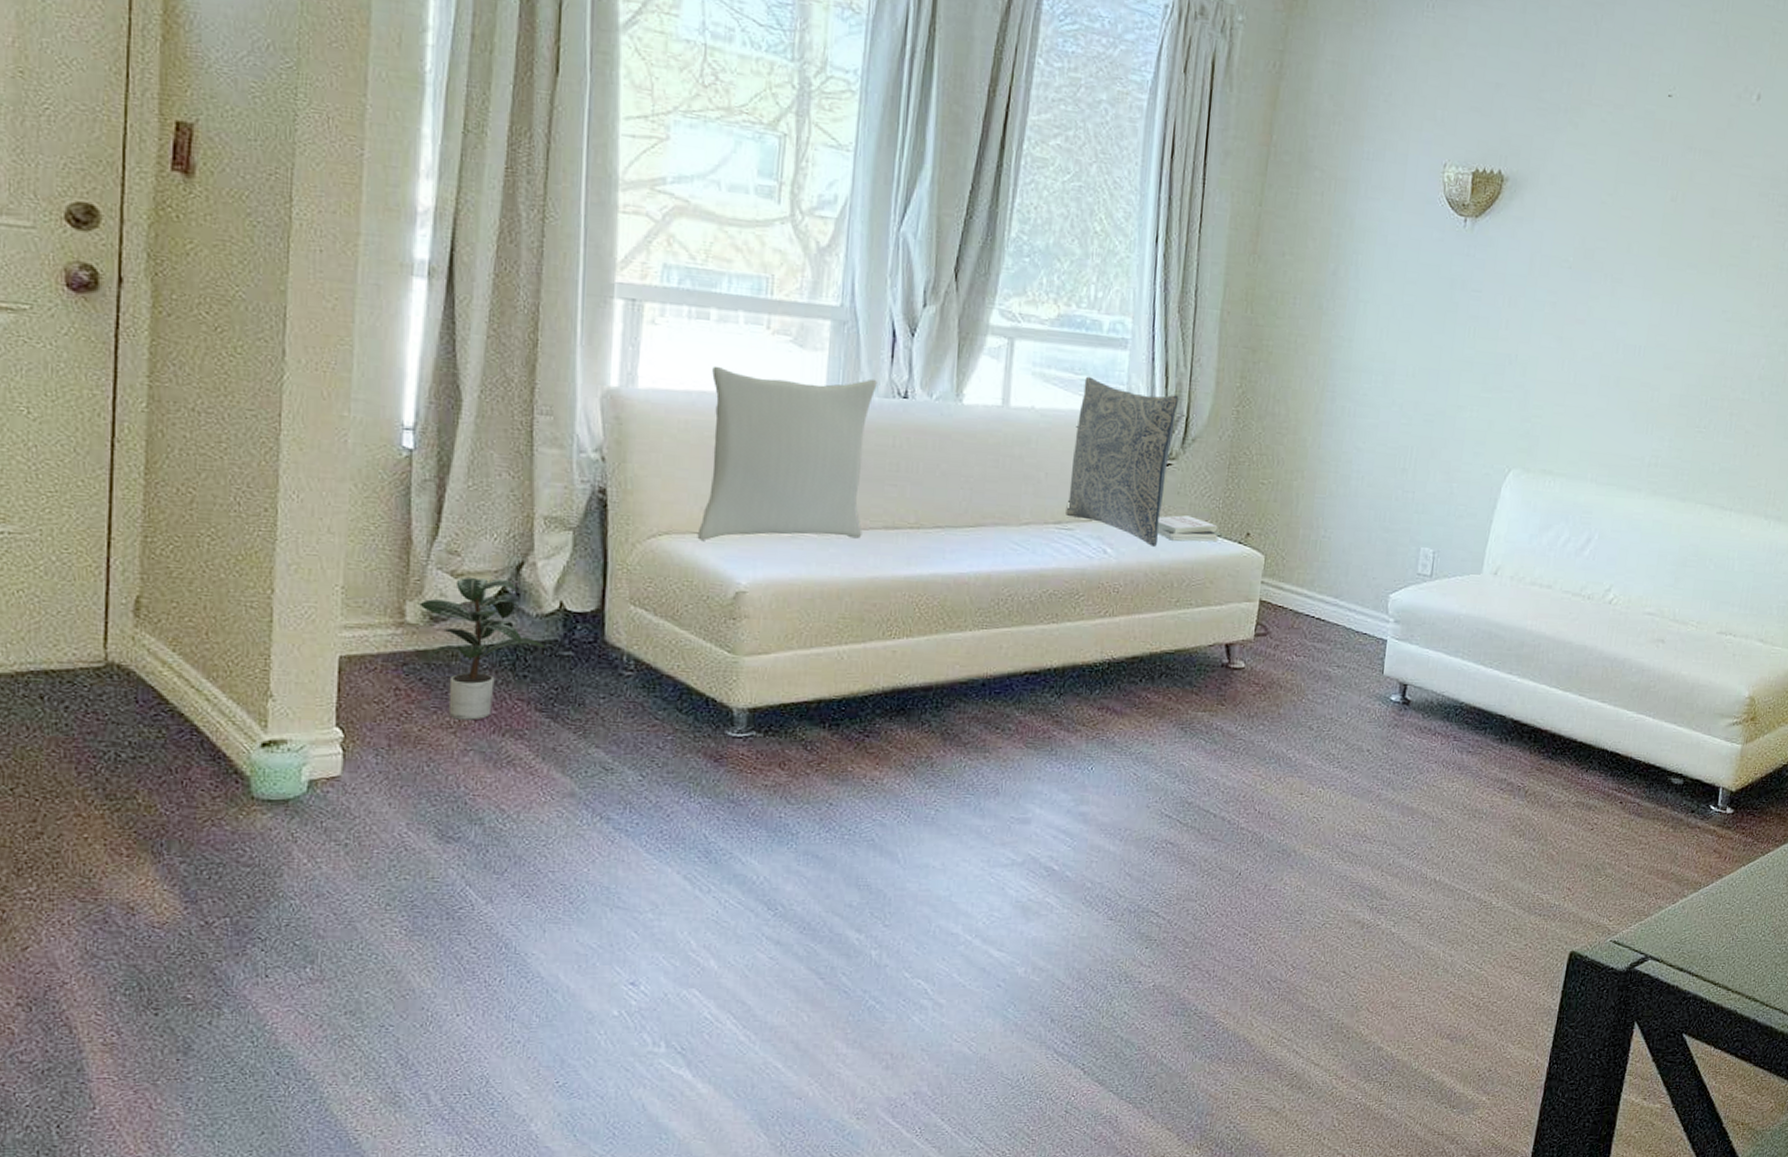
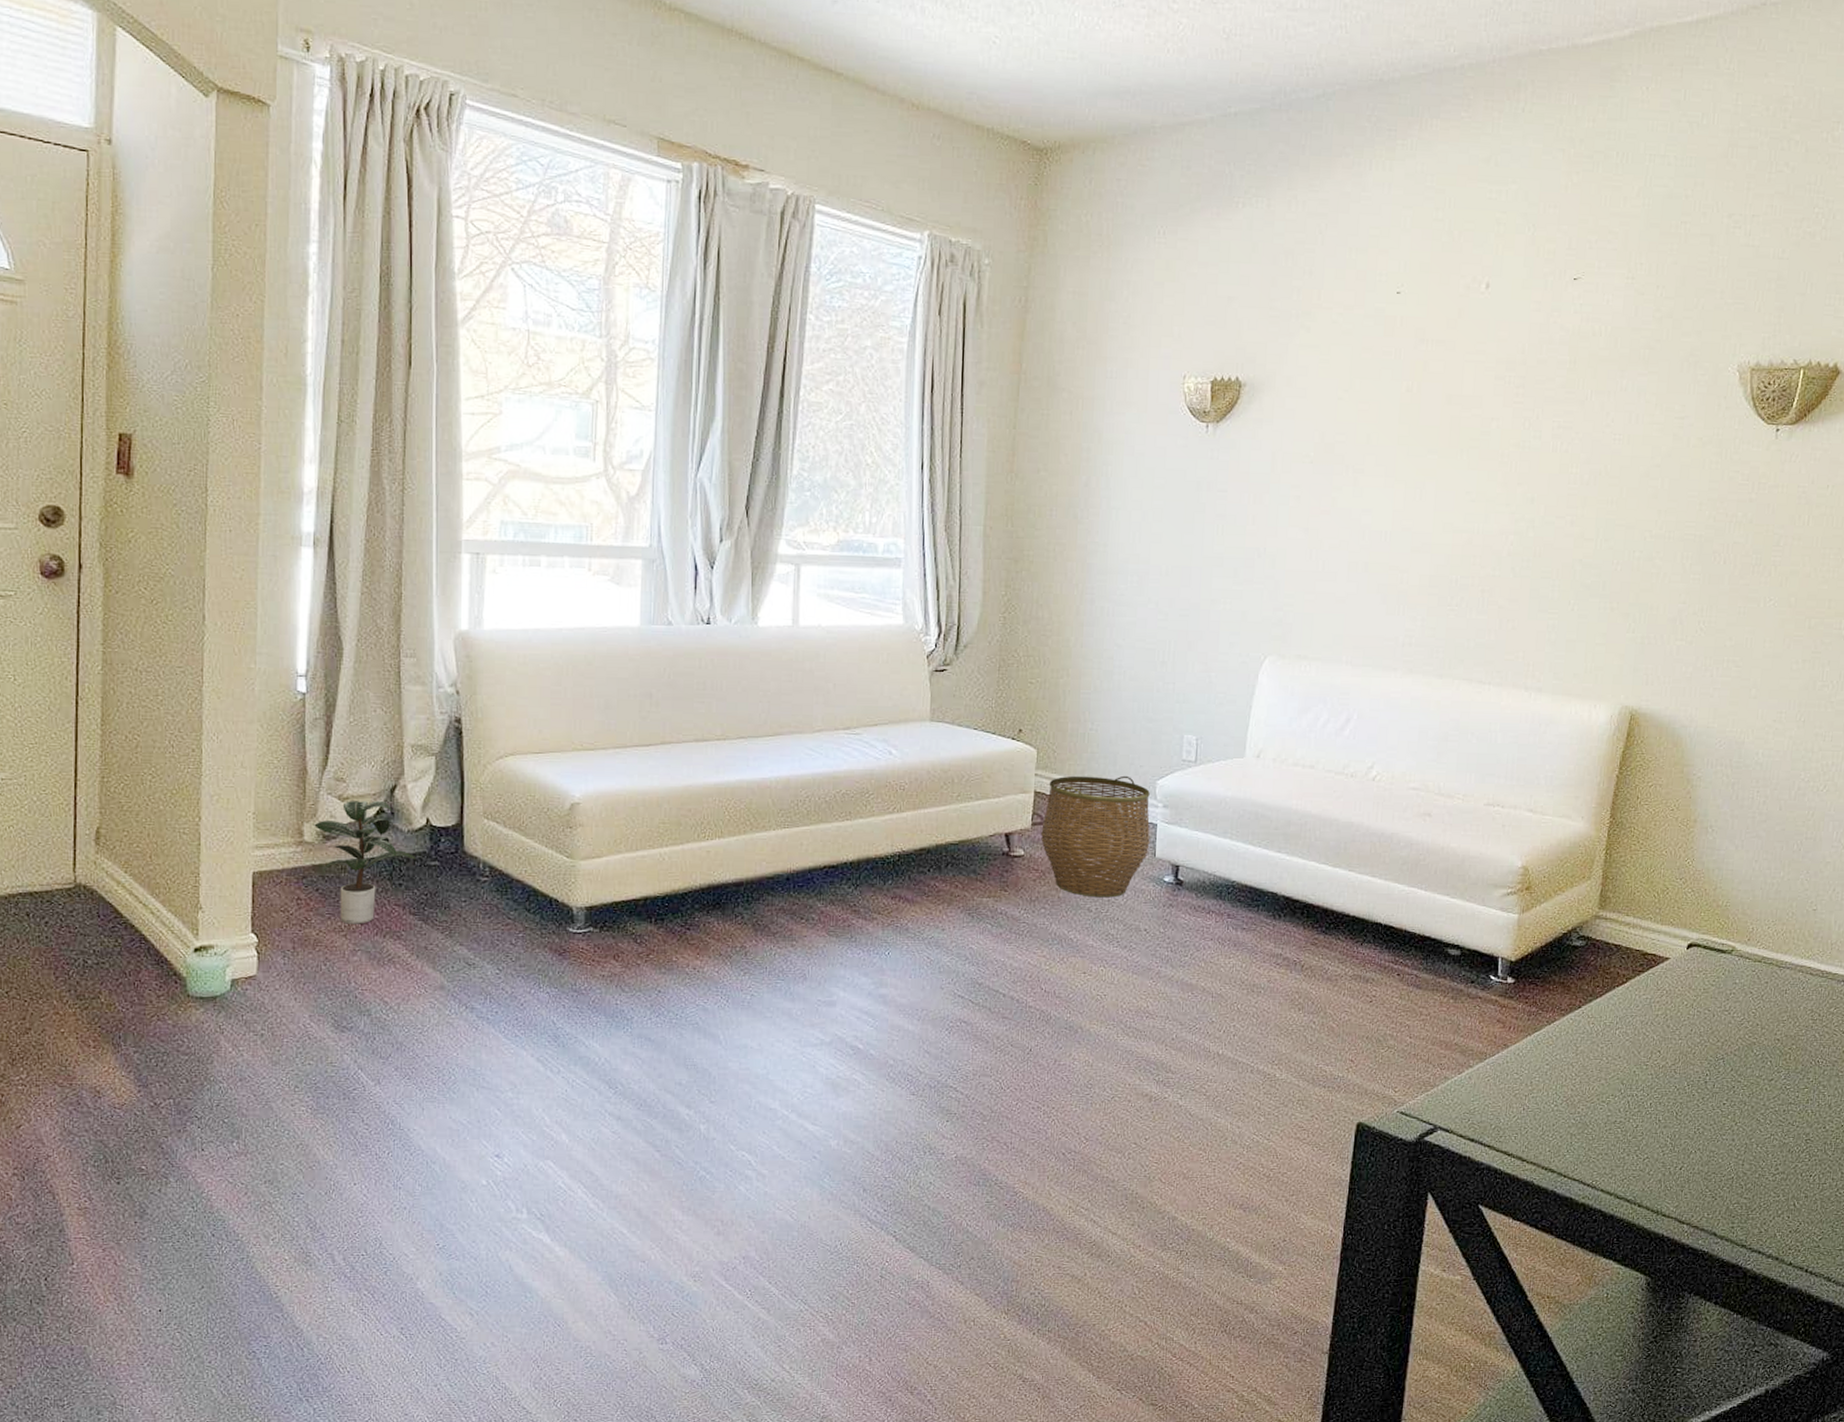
pillow: present [697,365,877,541] -> none [537,606,683,759]
pillow: present [1066,376,1179,547] -> none [853,594,950,746]
books: present [1156,515,1218,542] -> none [936,716,993,740]
basket: none [1263,585,1382,716] -> present [1040,775,1150,898]

